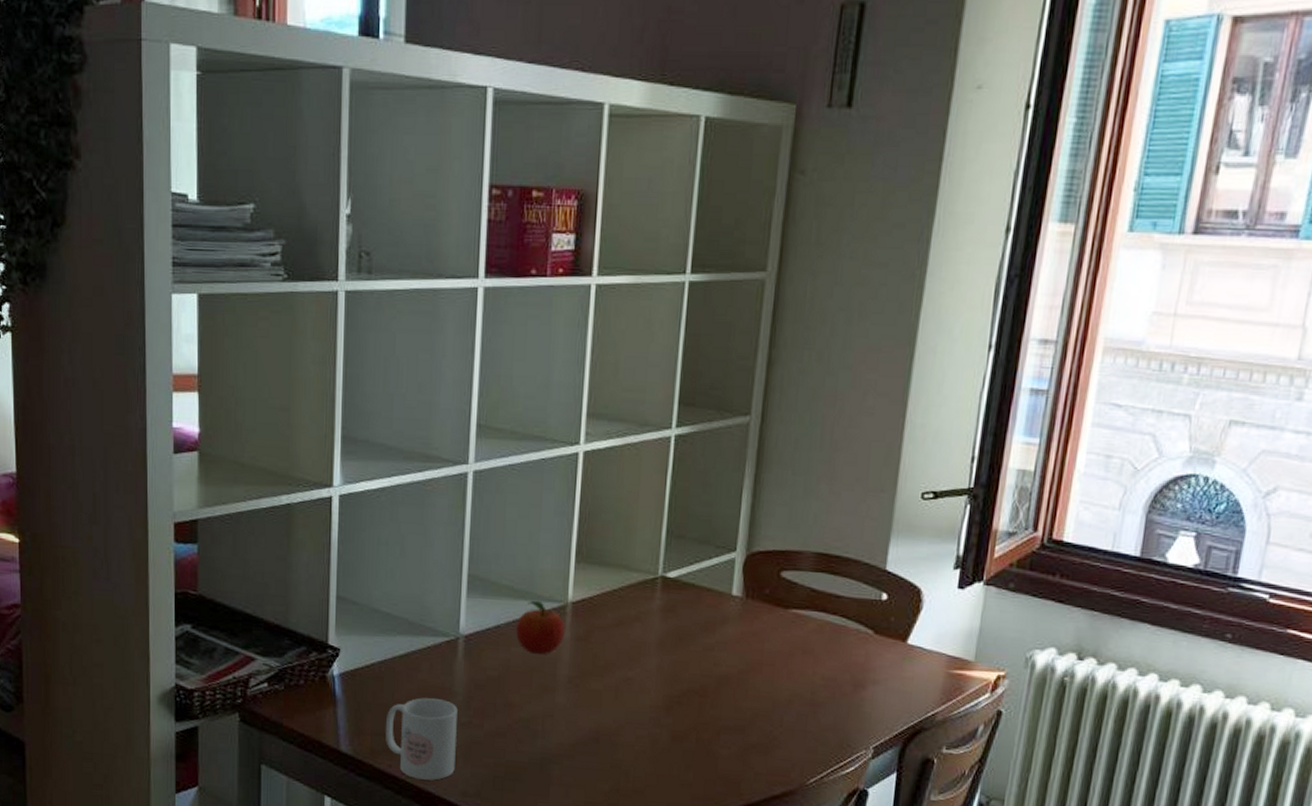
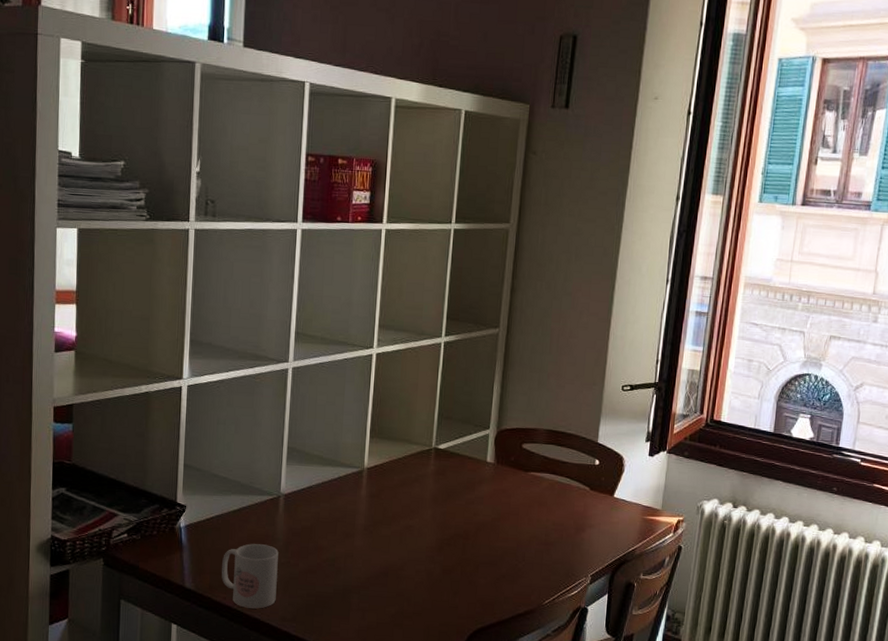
fruit: present [516,600,565,655] -> none [324,466,362,509]

